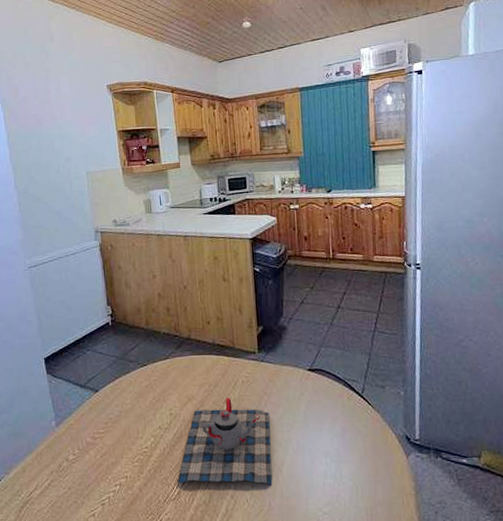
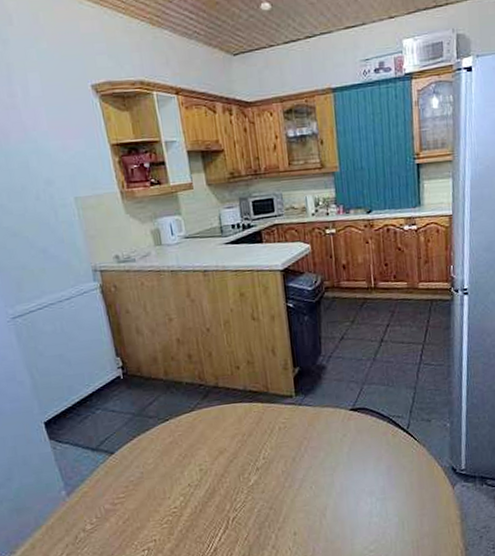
teapot: present [177,398,273,486] -> none [212,446,316,540]

